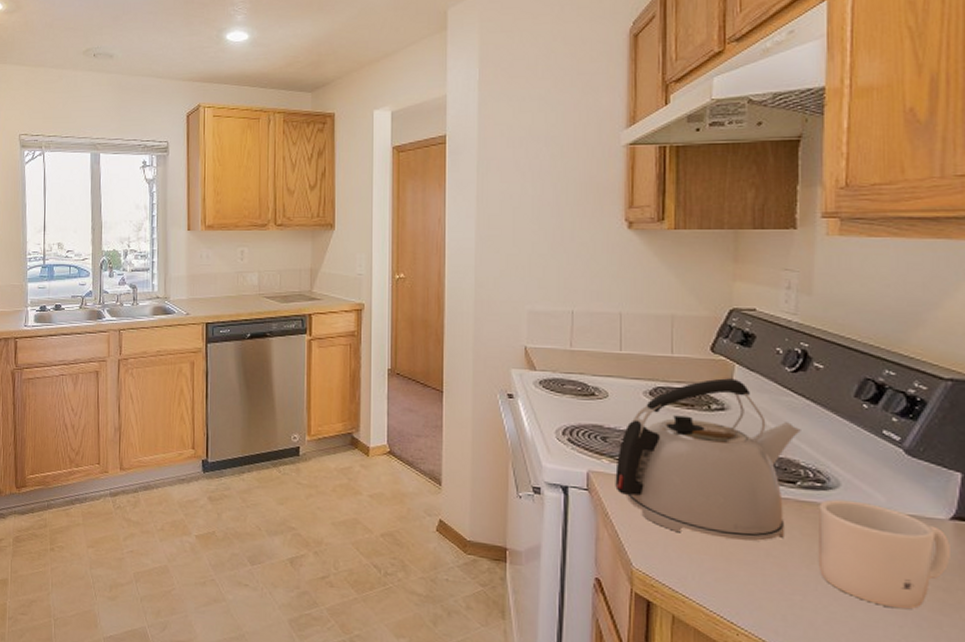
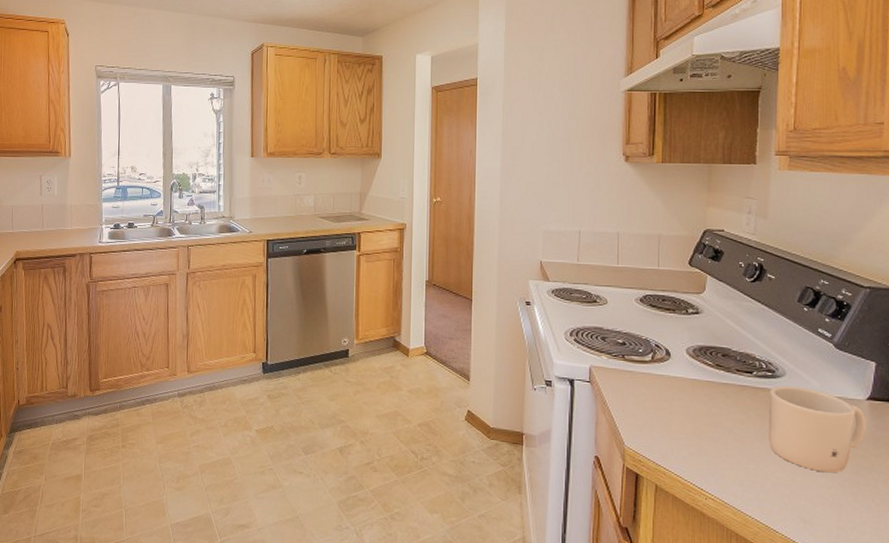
kettle: present [615,378,801,541] -> none [612,287,757,421]

